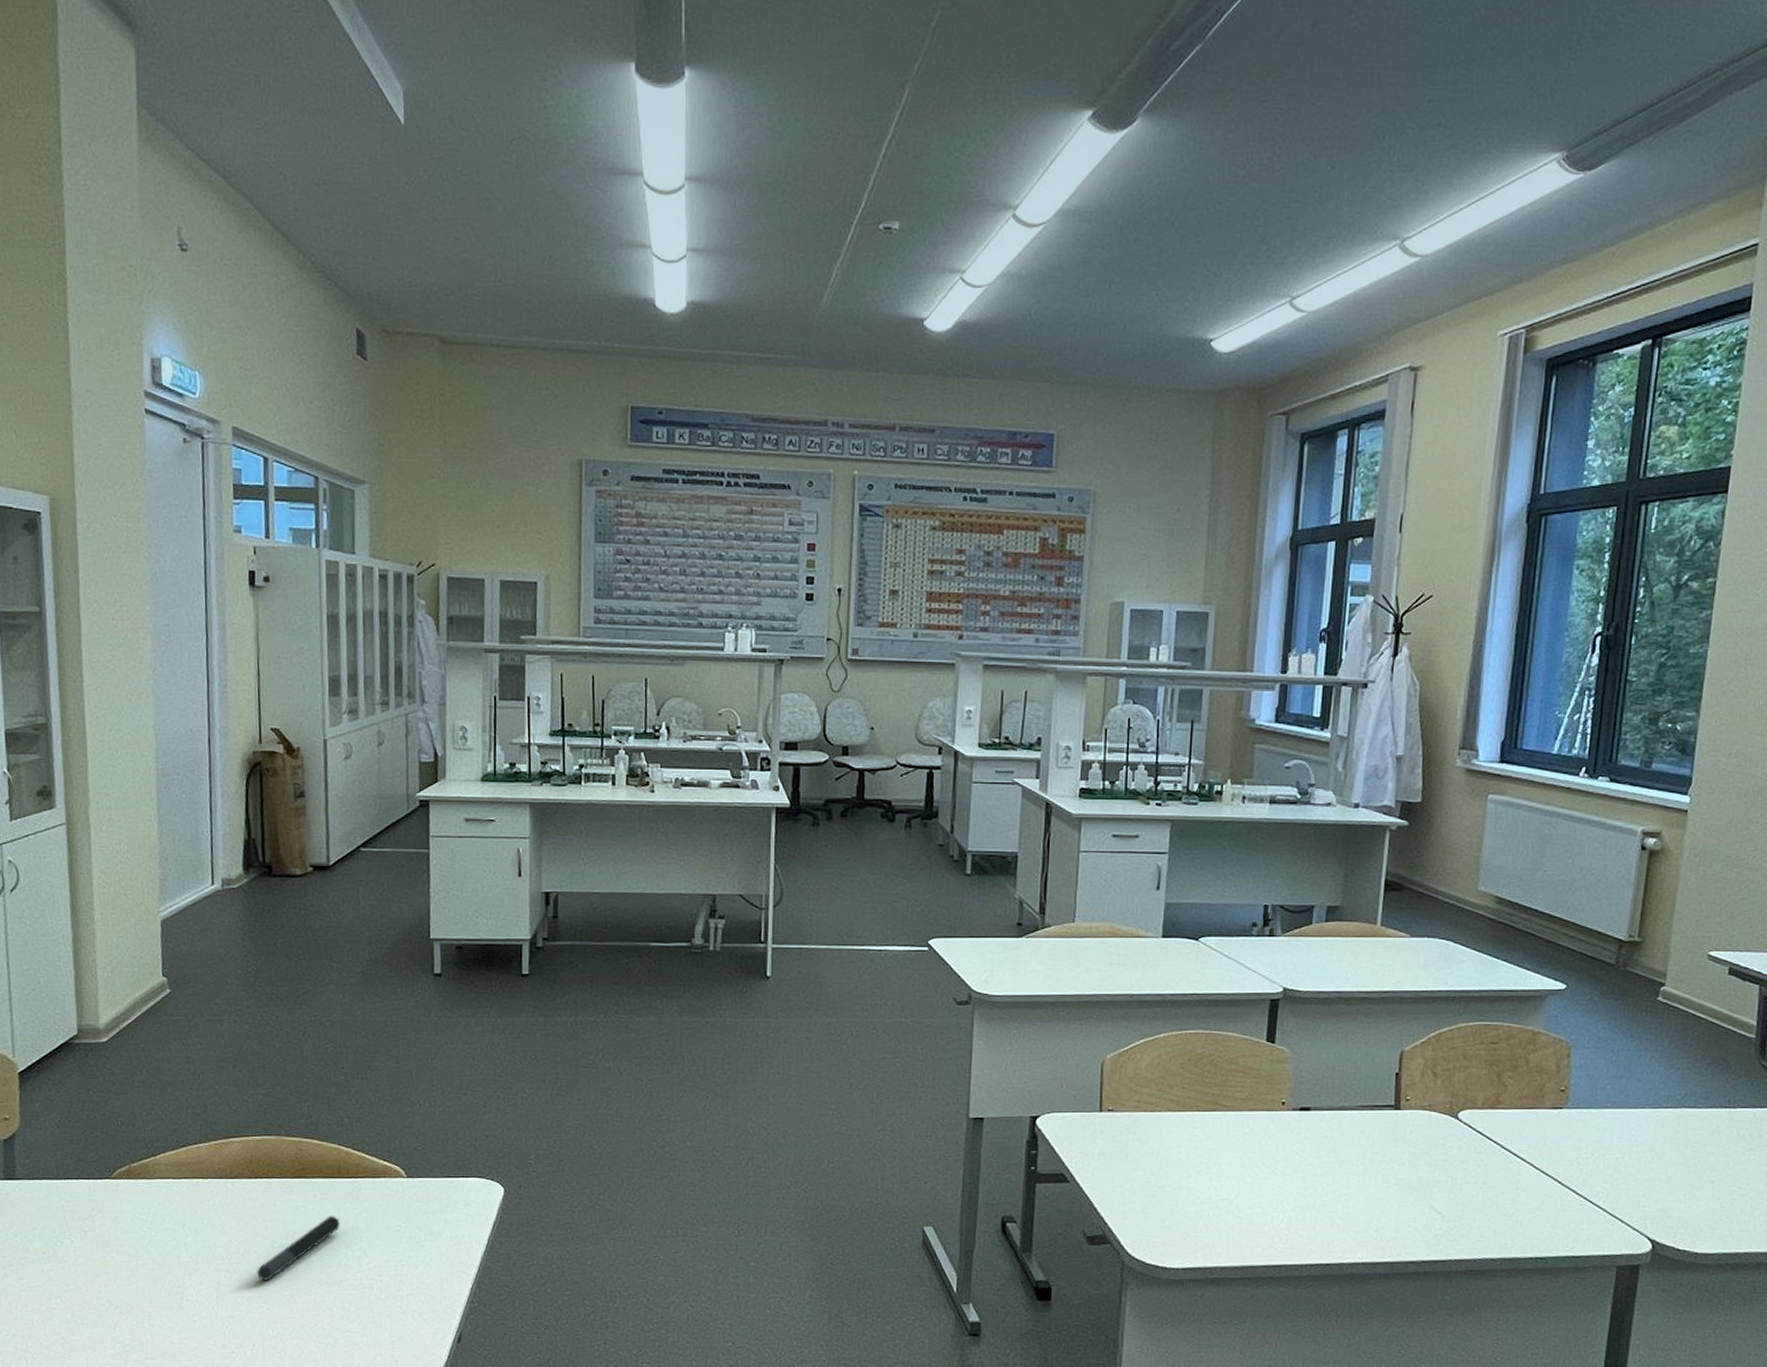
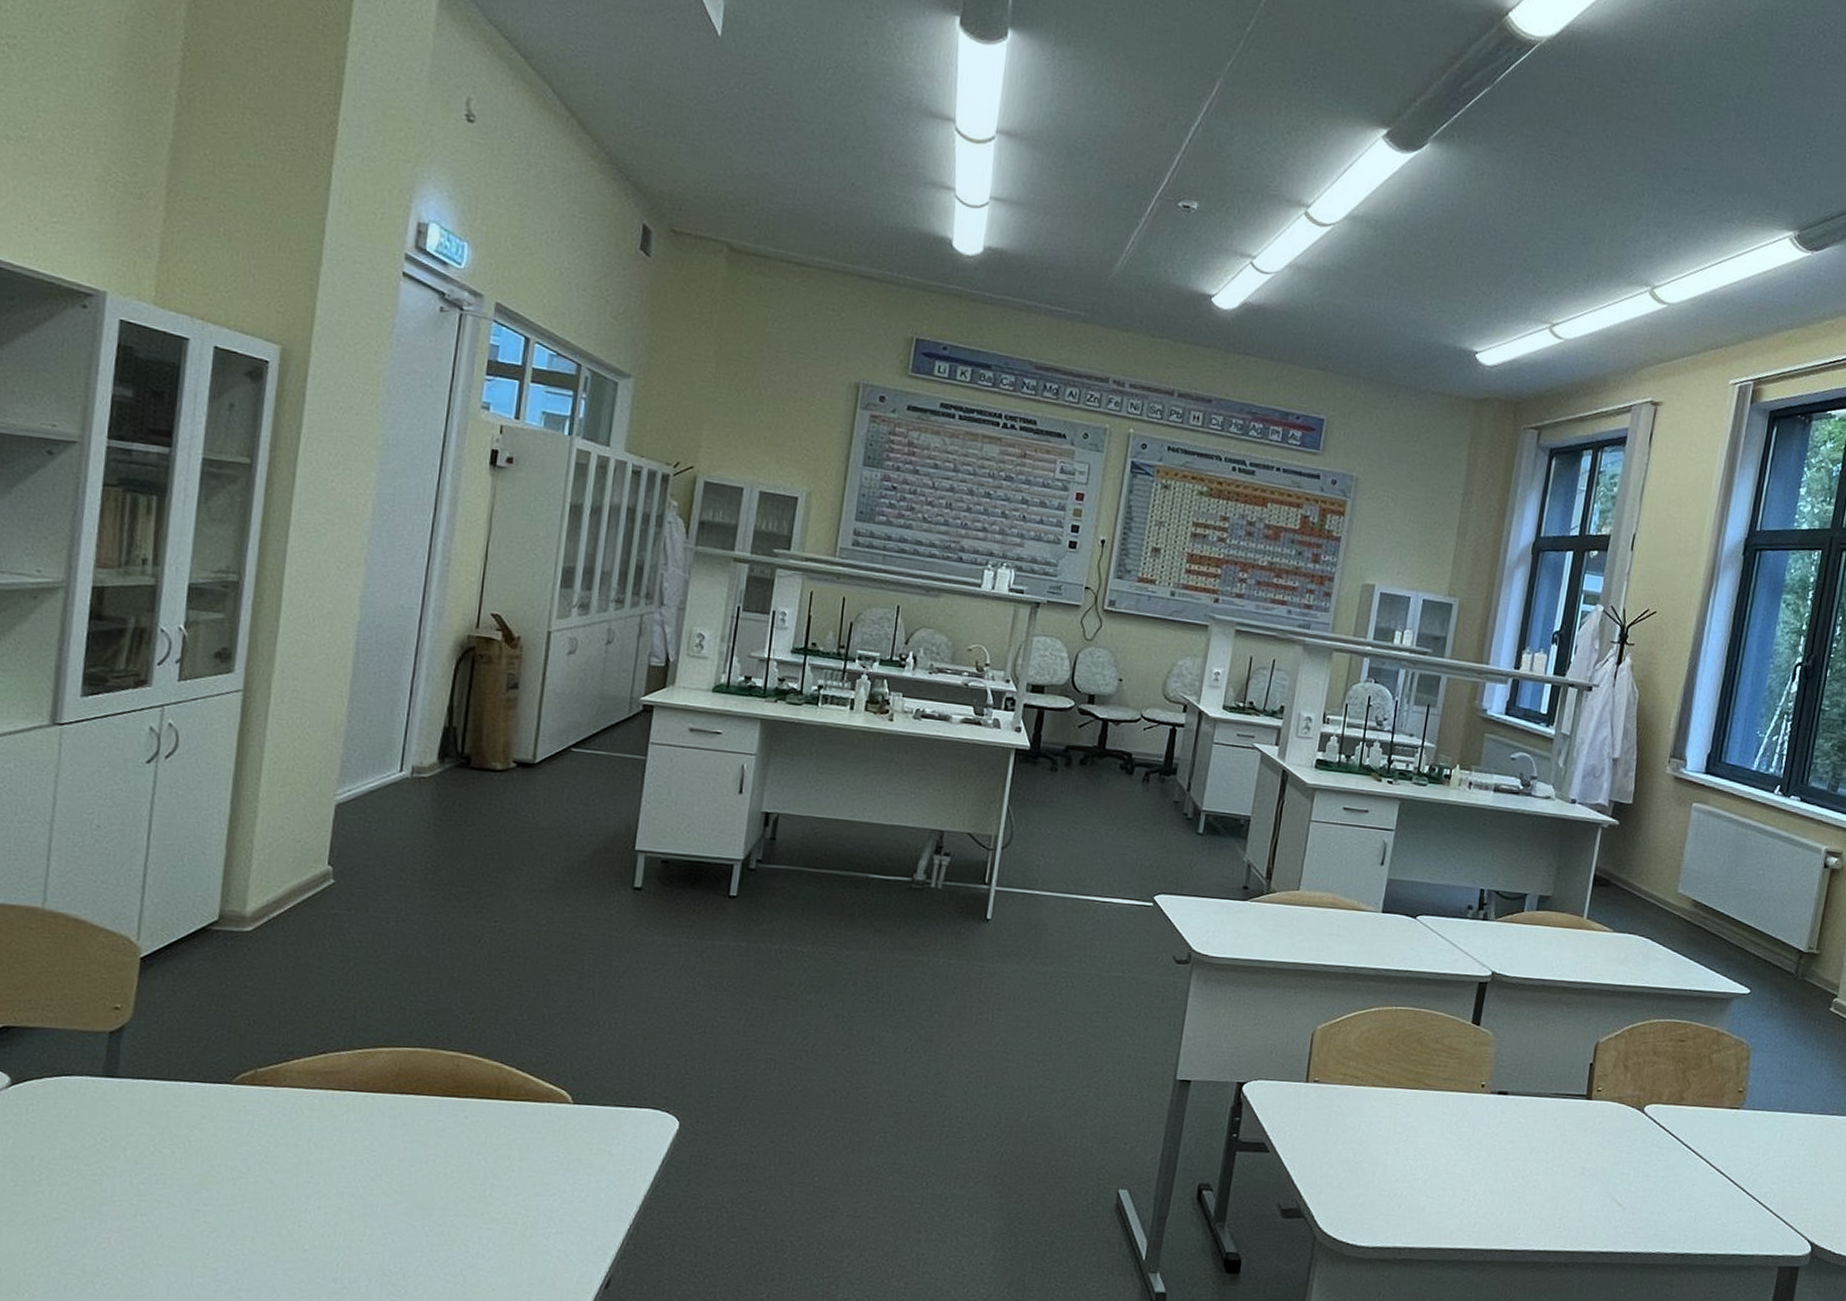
pen: present [257,1216,340,1281] -> none [386,1140,491,1209]

